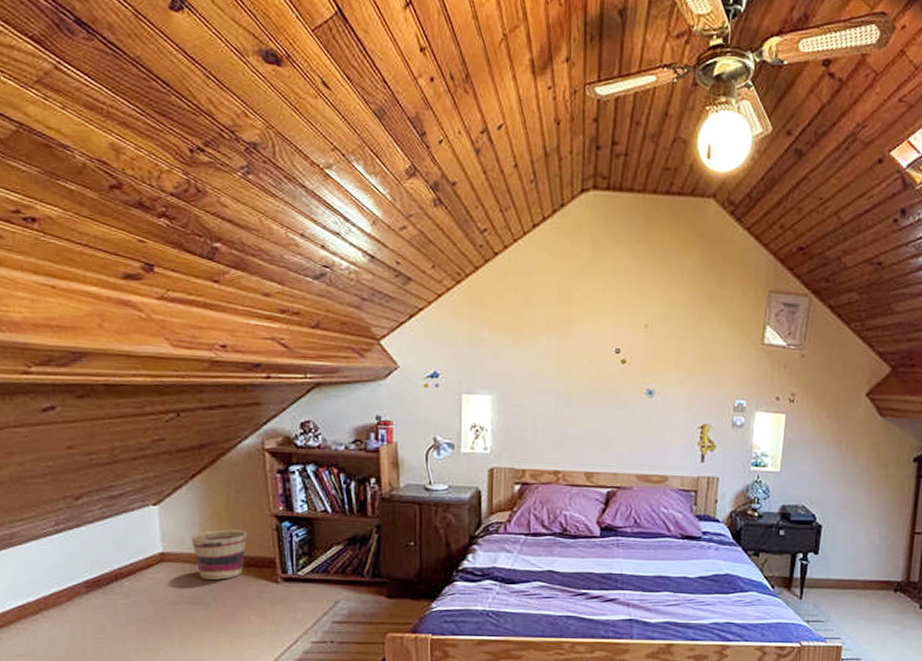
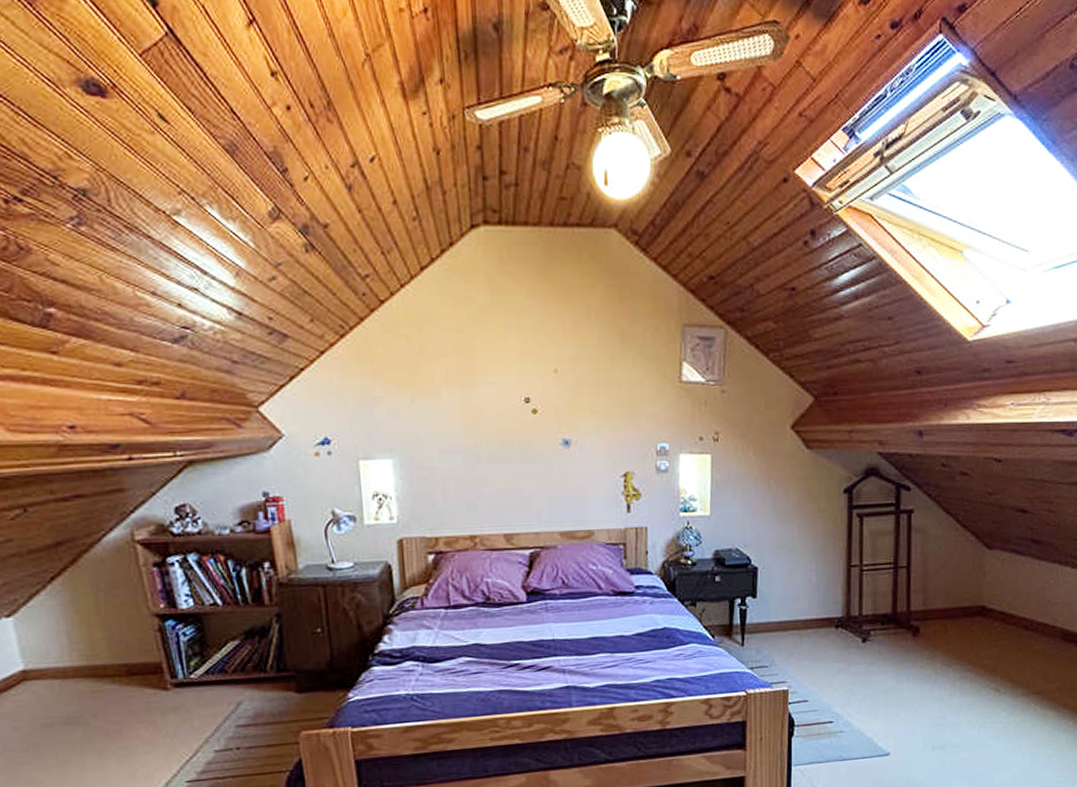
basket: present [191,529,248,580] -> none [57,635,126,695]

